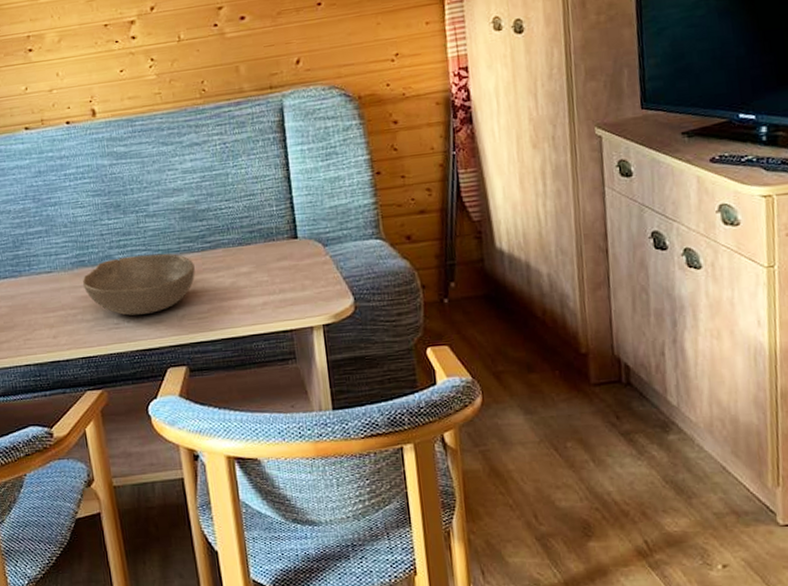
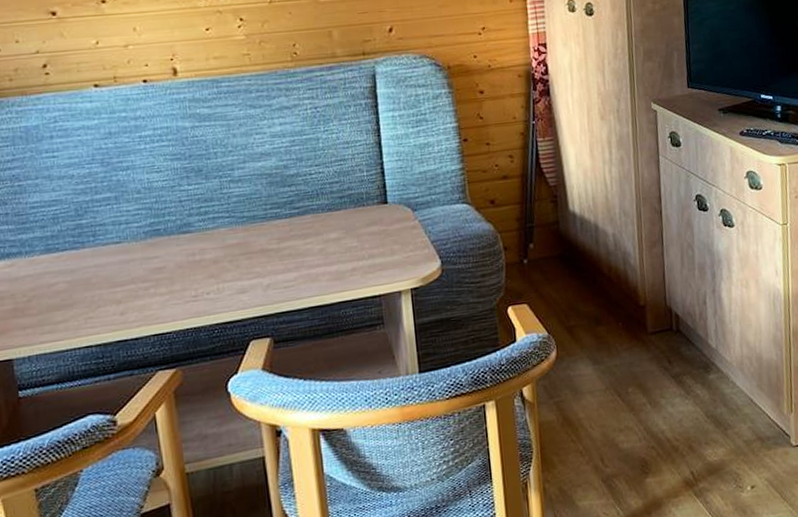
bowl: present [82,253,195,316] -> none [156,220,282,287]

